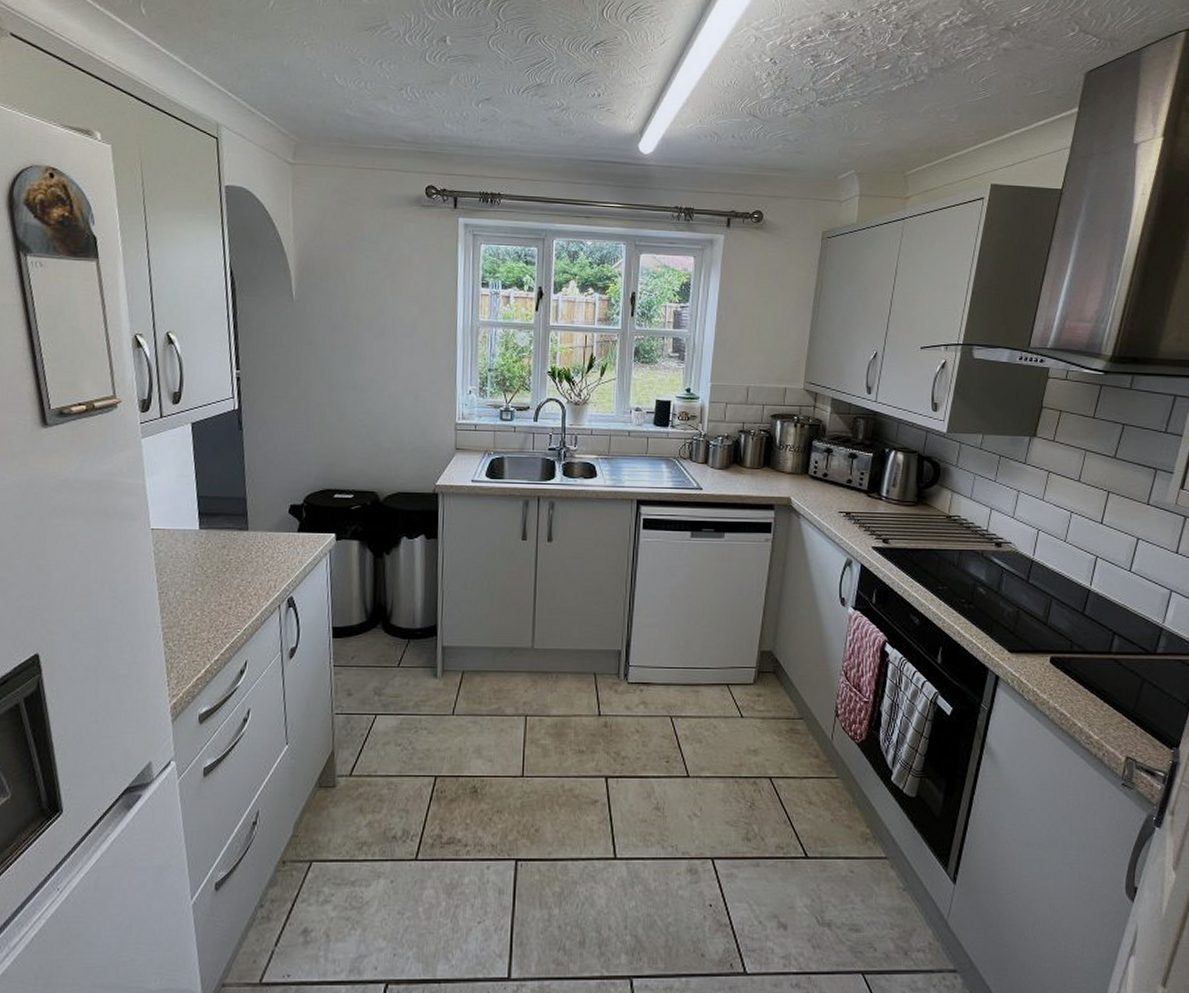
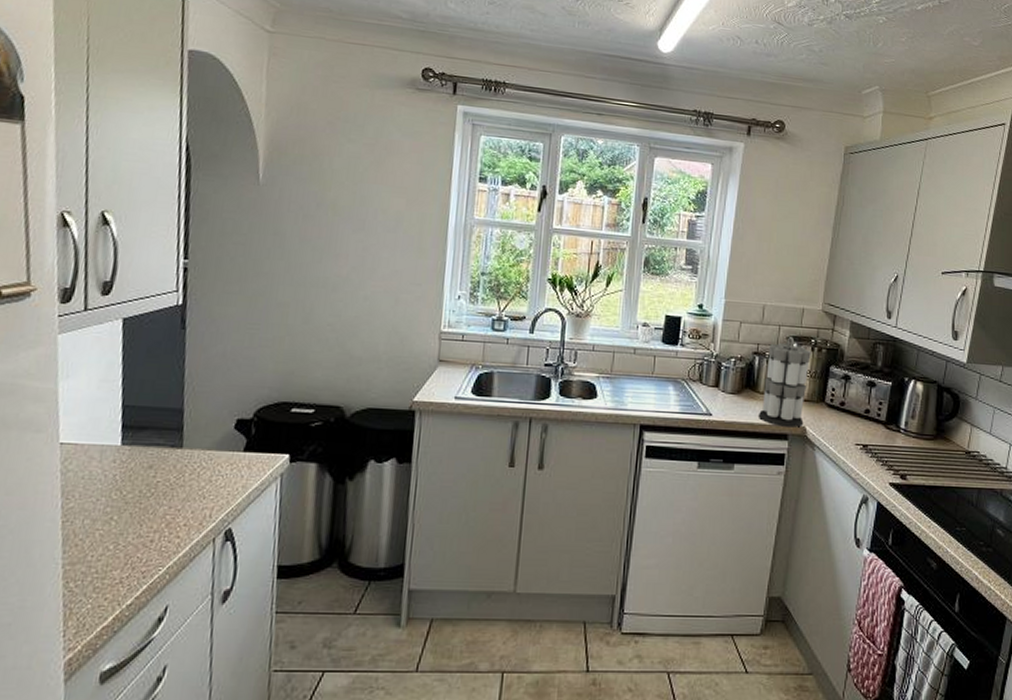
spice rack: none [745,414,794,498] -> present [758,336,811,428]

